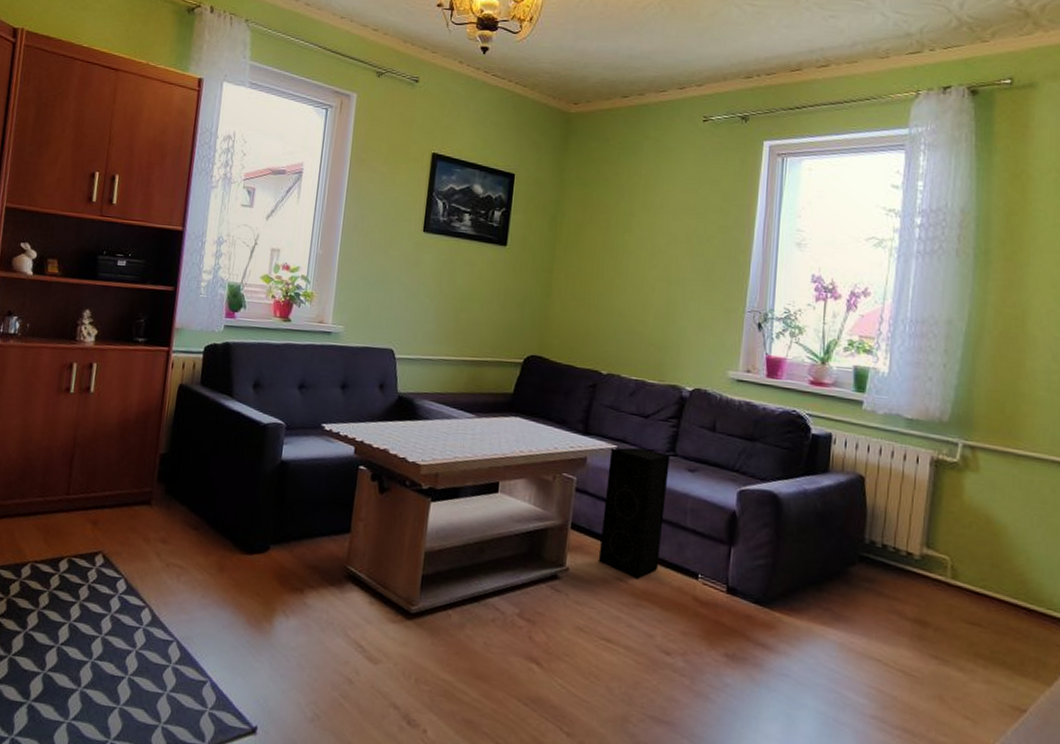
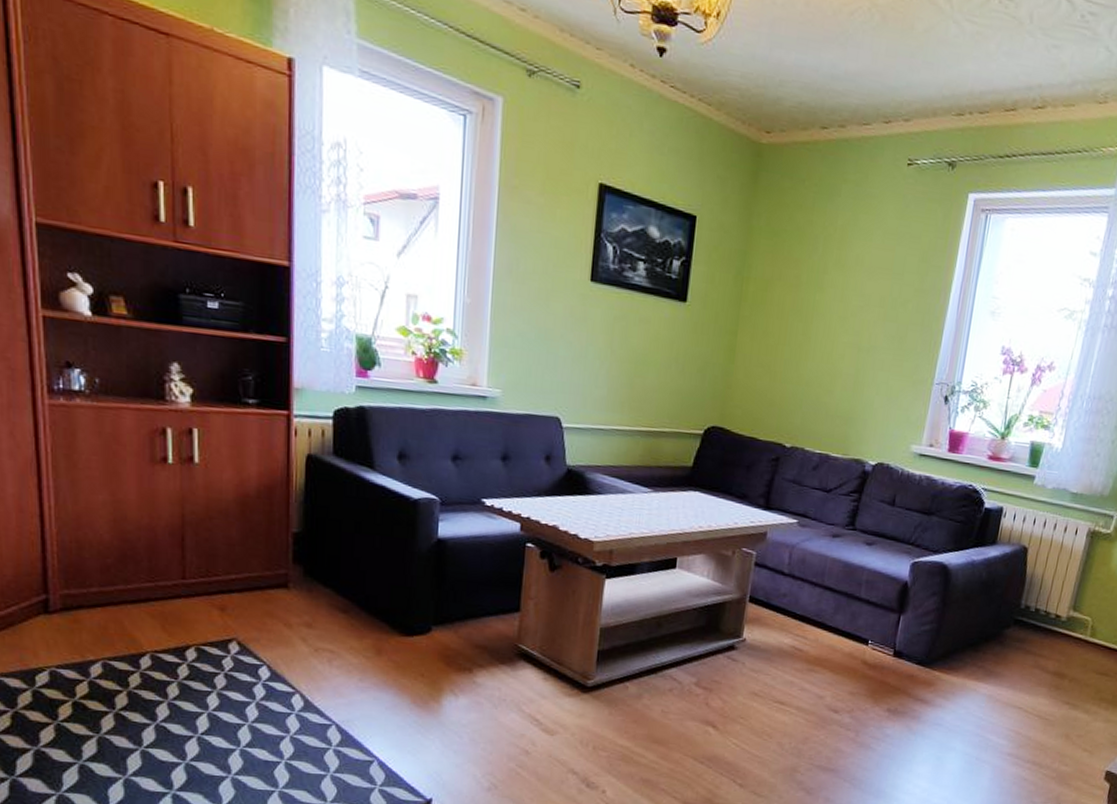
speaker: present [598,447,670,578] -> none [774,521,850,646]

